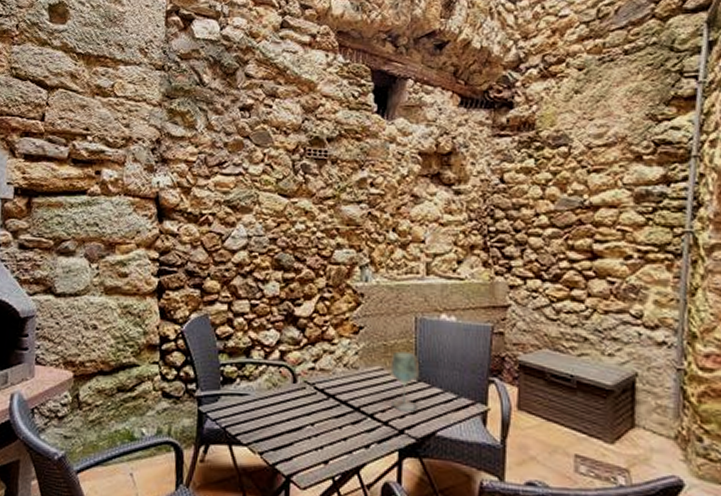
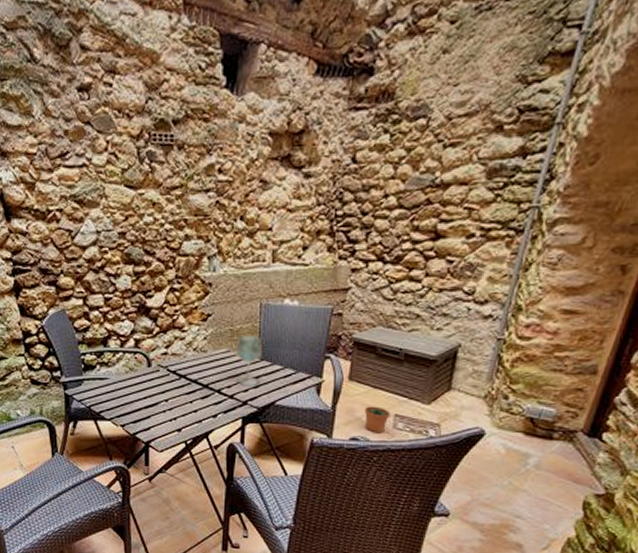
planter: none [540,442,569,478] -> present [364,406,390,433]

